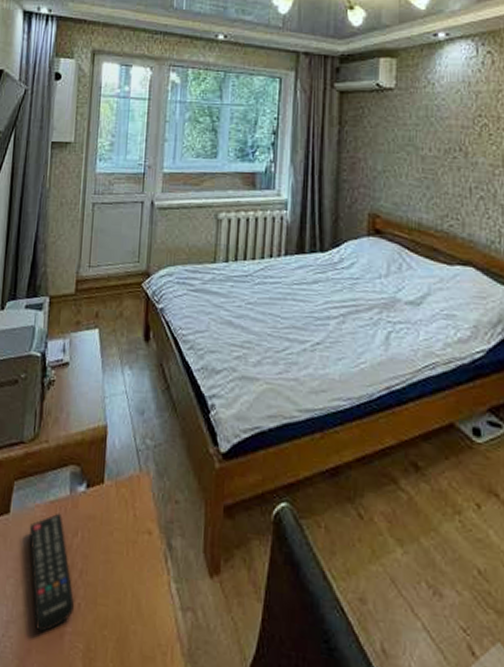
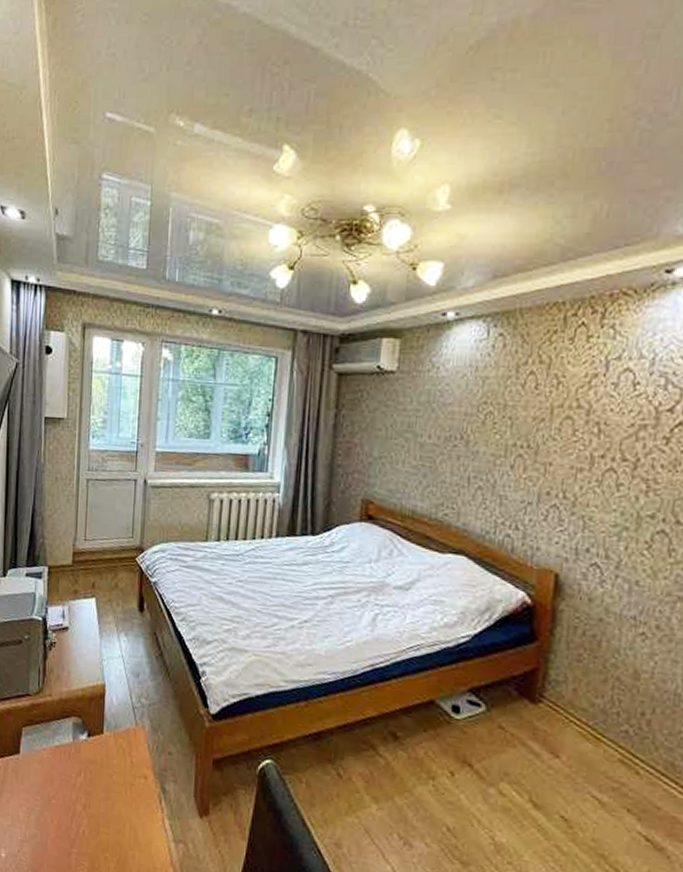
remote control: present [29,513,75,632] -> none [37,756,80,851]

